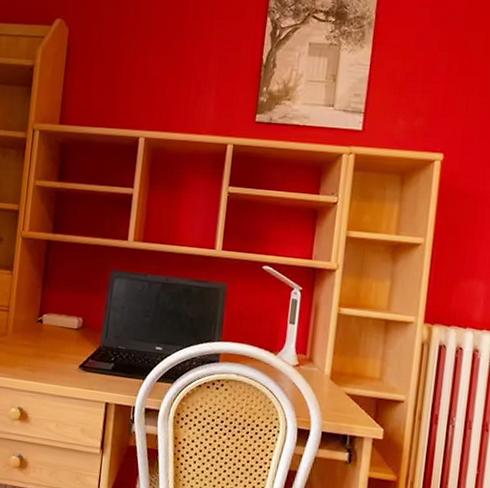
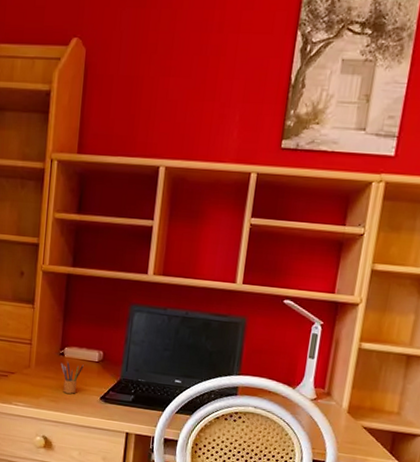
pencil box: none [38,328,63,363] -> present [61,361,84,394]

